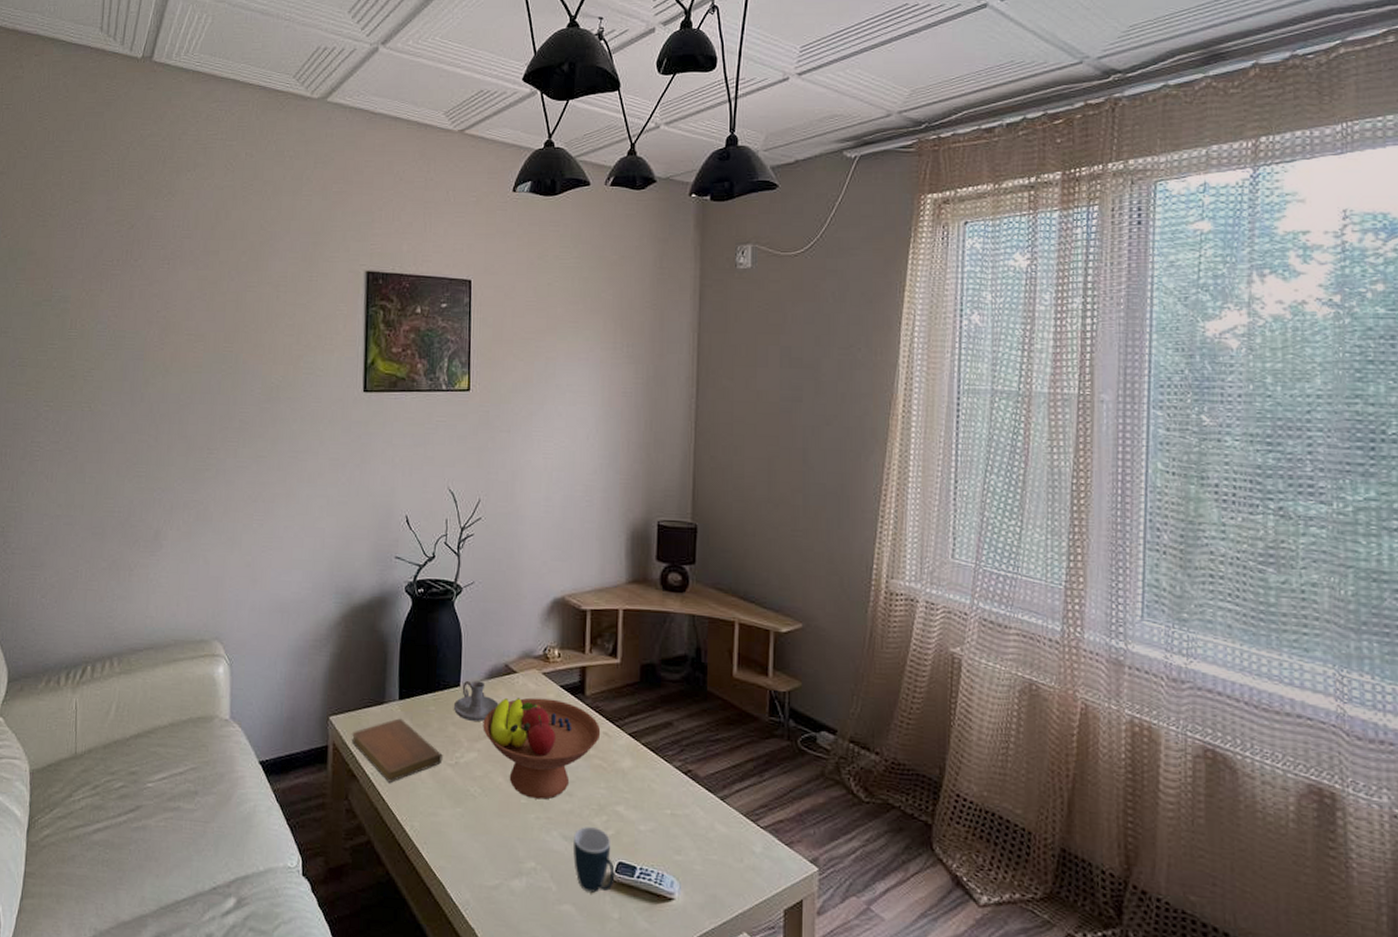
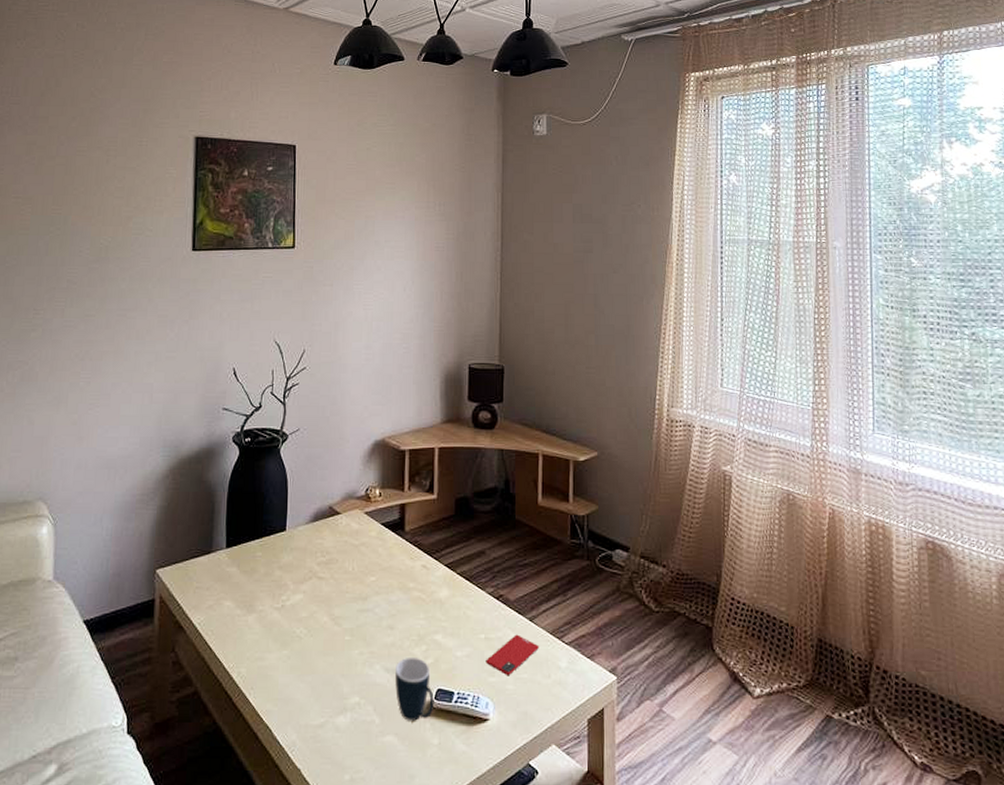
notebook: present [351,718,443,783] -> none [178,566,269,631]
candle holder: present [454,680,499,722] -> none [280,524,323,563]
fruit bowl: present [483,697,601,800] -> none [308,537,420,635]
smartphone: none [671,813,731,856] -> present [486,634,539,676]

